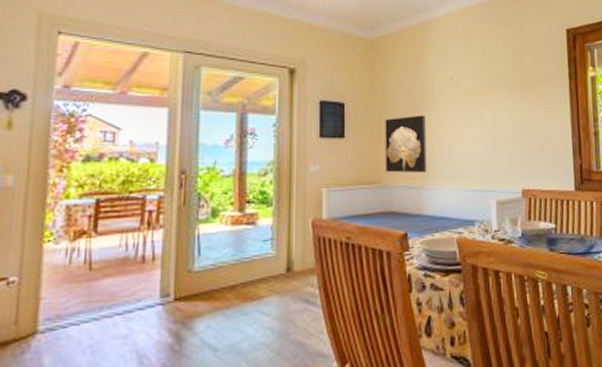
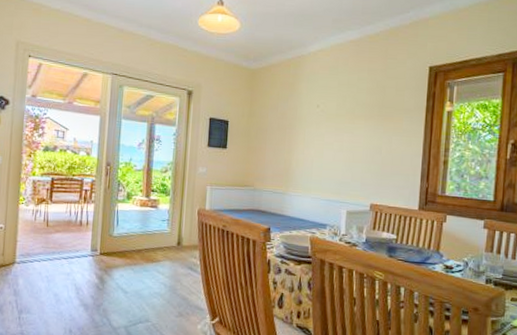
wall art: present [385,115,427,173] -> none [257,134,293,182]

